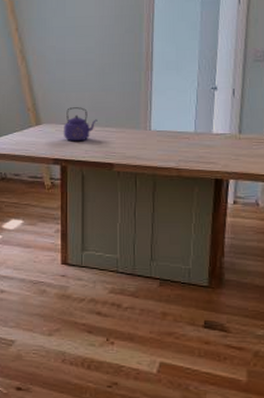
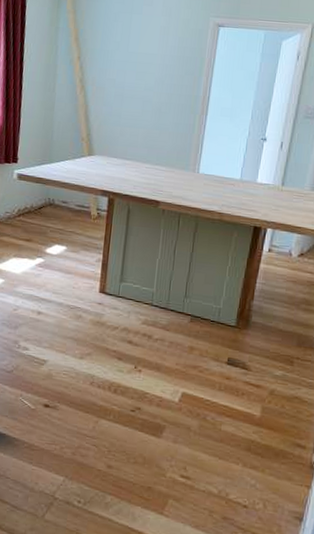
kettle: present [64,107,98,142] -> none [114,142,149,177]

